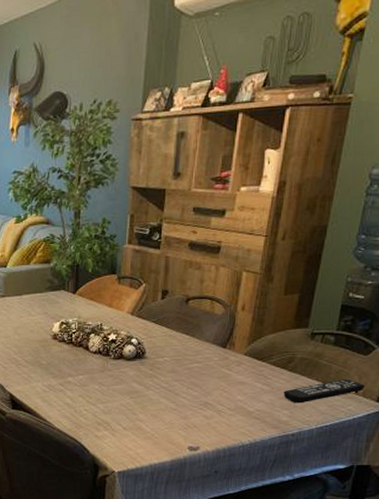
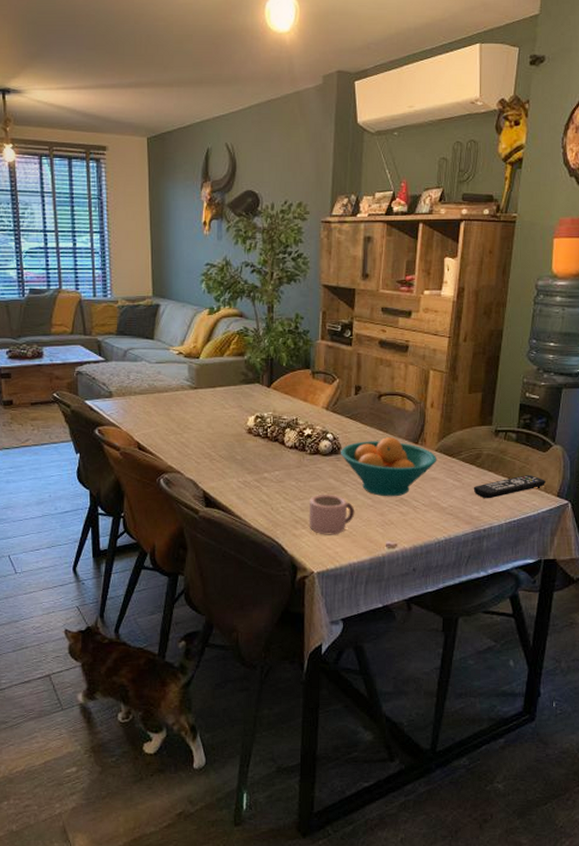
mug: none [111,397,158,437] -> present [309,494,355,535]
fruit bowl: none [145,342,246,401] -> present [341,437,437,497]

